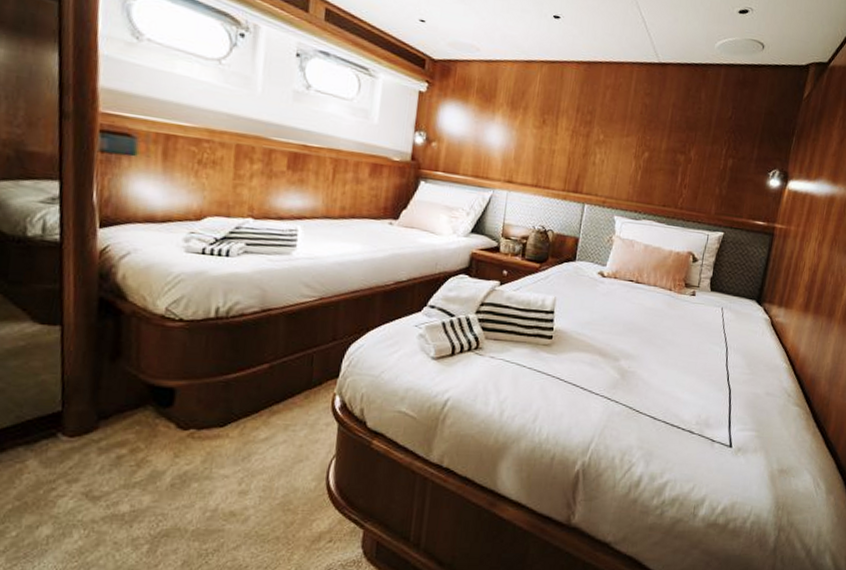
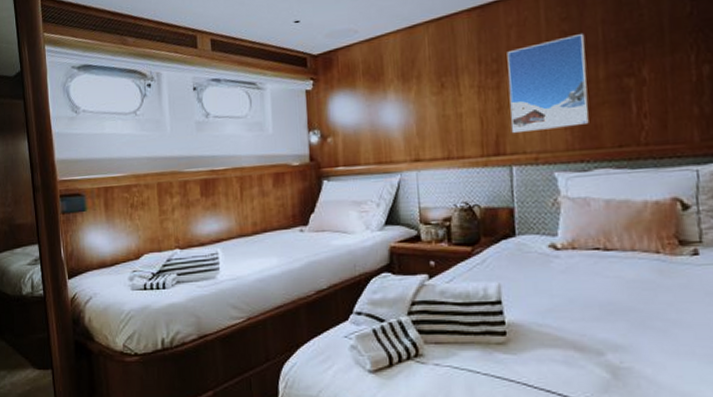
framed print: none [590,107,659,183] -> present [507,34,589,133]

